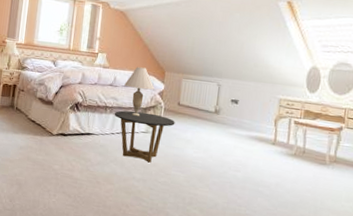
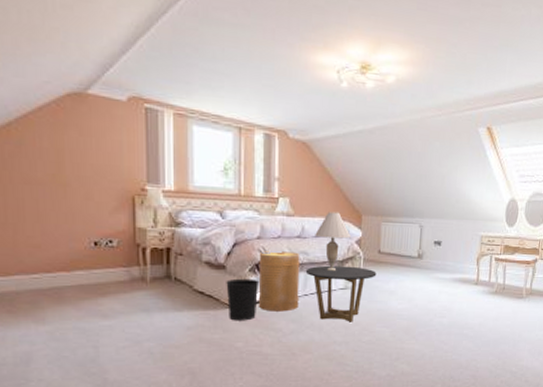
wastebasket: none [51,113,77,149] -> present [226,278,260,321]
basket: none [74,94,111,145] -> present [258,251,300,312]

